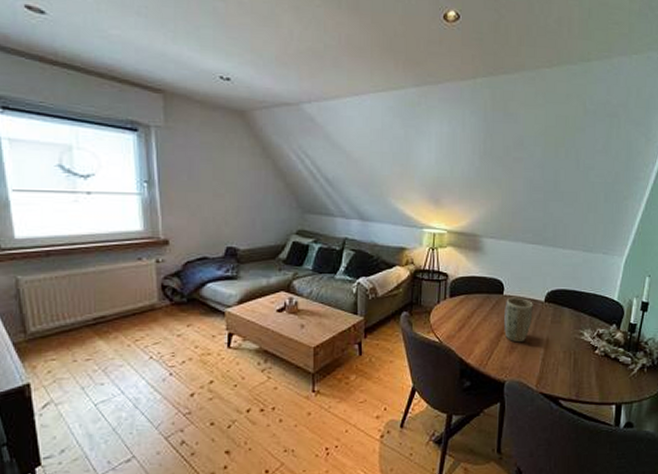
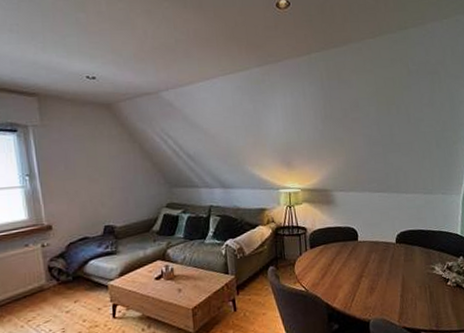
plant pot: present [504,297,533,343] -> none [361,242,387,283]

